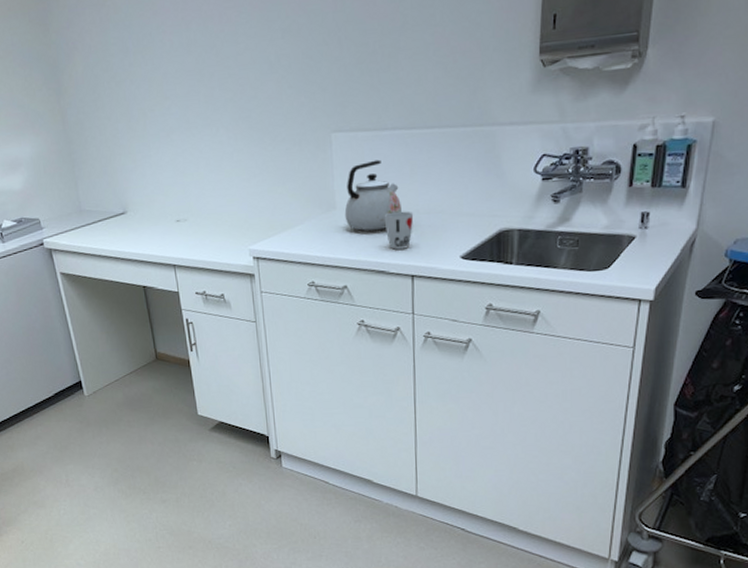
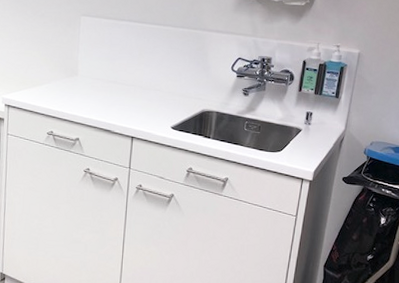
kettle: present [344,159,401,231] -> none [84,42,129,97]
cup: present [385,211,414,250] -> none [115,84,138,115]

